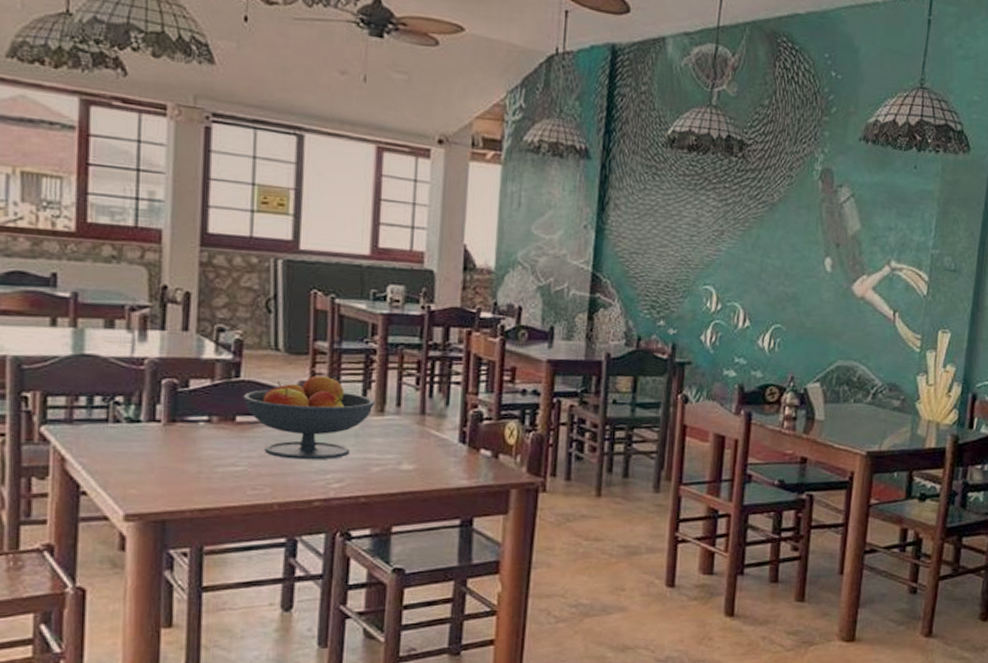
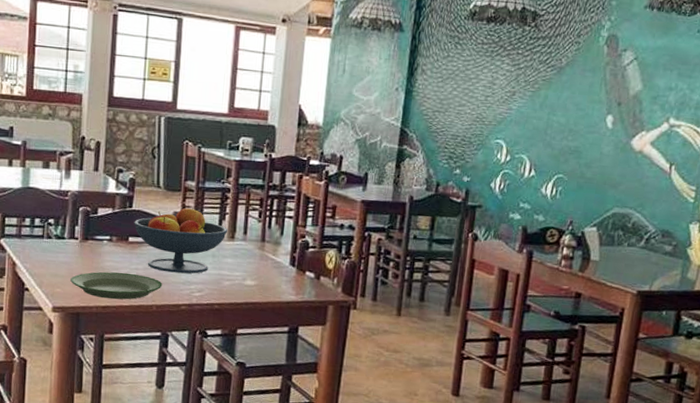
plate: none [151,462,287,499] -> present [70,271,163,300]

